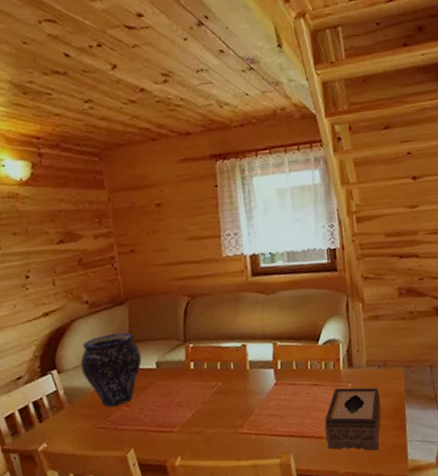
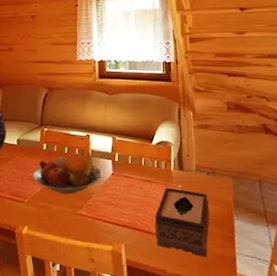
fruit bowl: none [180,361,264,415] -> present [32,149,102,194]

